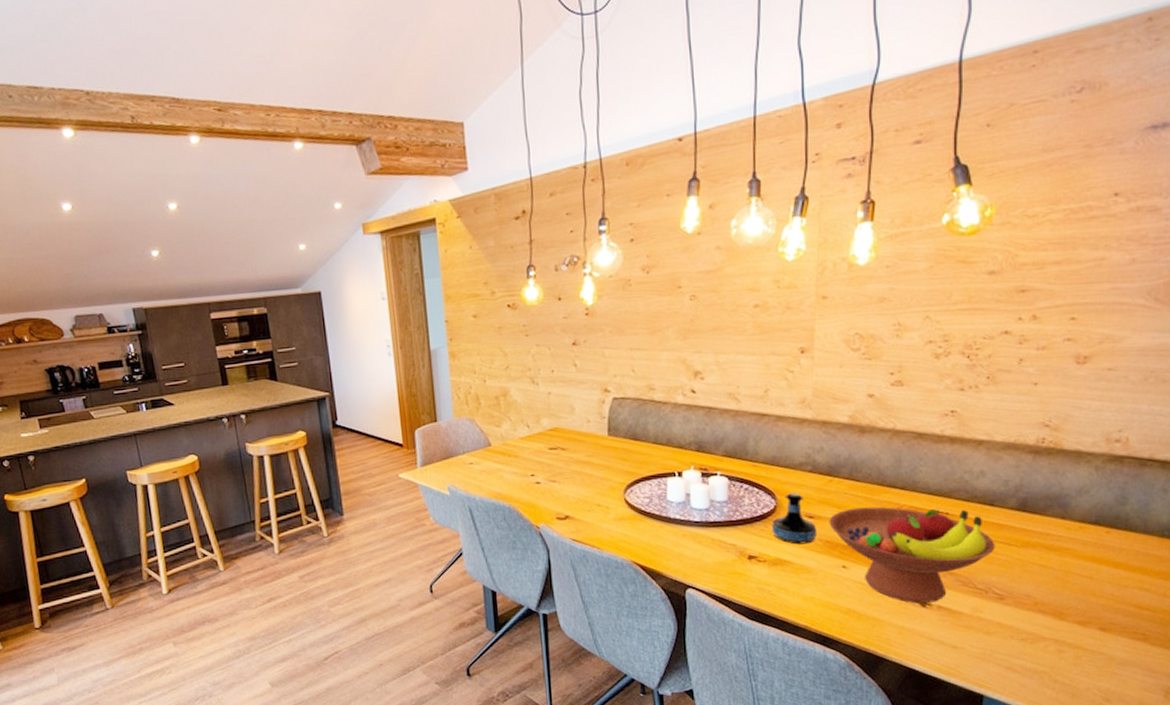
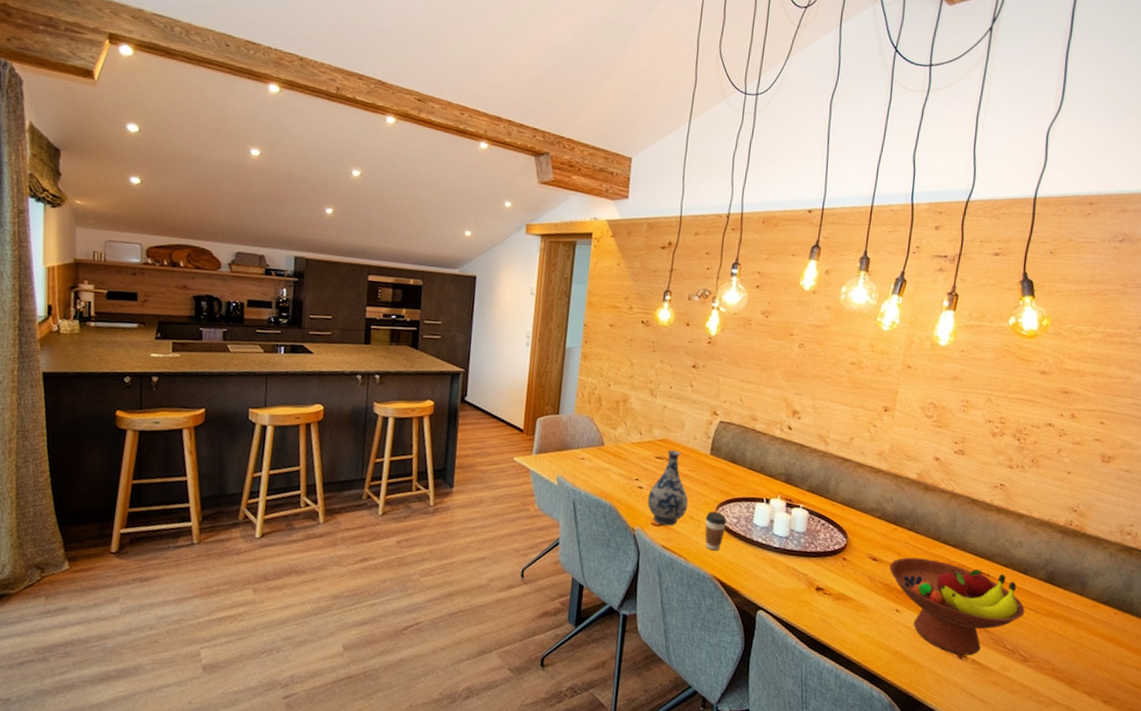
vase: none [548,437,593,518] -> present [647,450,689,526]
coffee cup: none [614,495,638,536] -> present [705,512,726,551]
tequila bottle: present [772,492,817,545] -> none [840,533,879,584]

